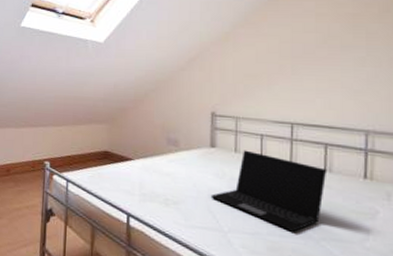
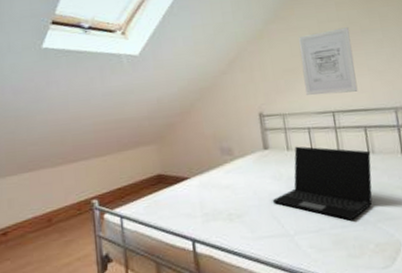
wall art: none [264,40,328,107] -> present [299,27,358,96]

